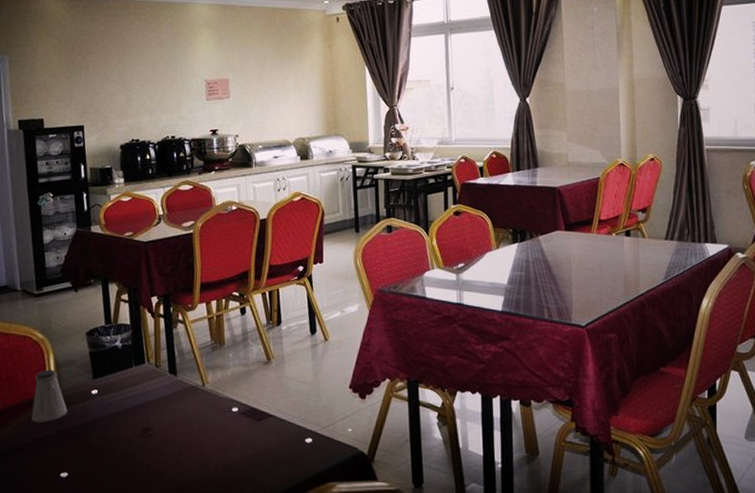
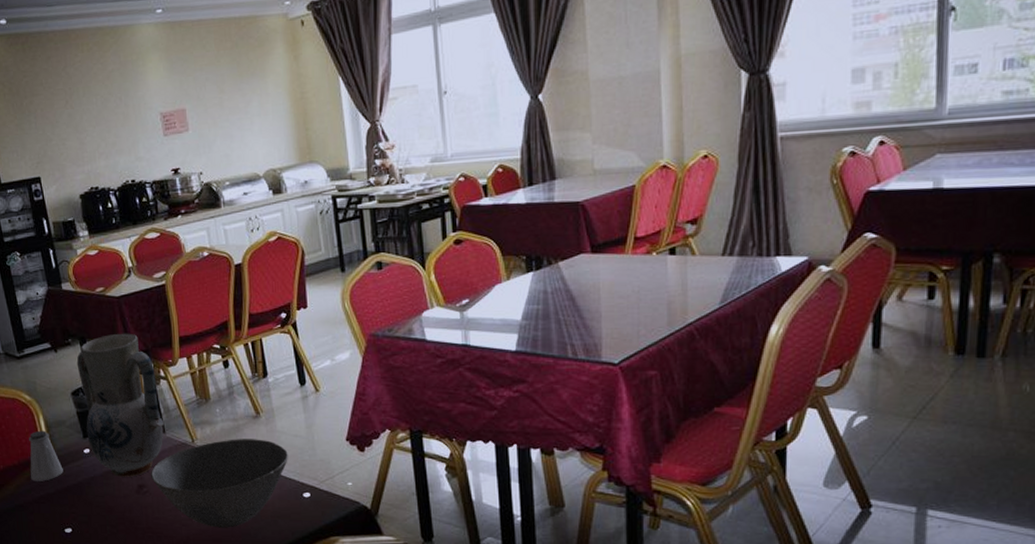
vase: none [96,276,177,420] -> present [76,333,165,477]
bowl: none [157,383,294,473] -> present [150,439,288,528]

